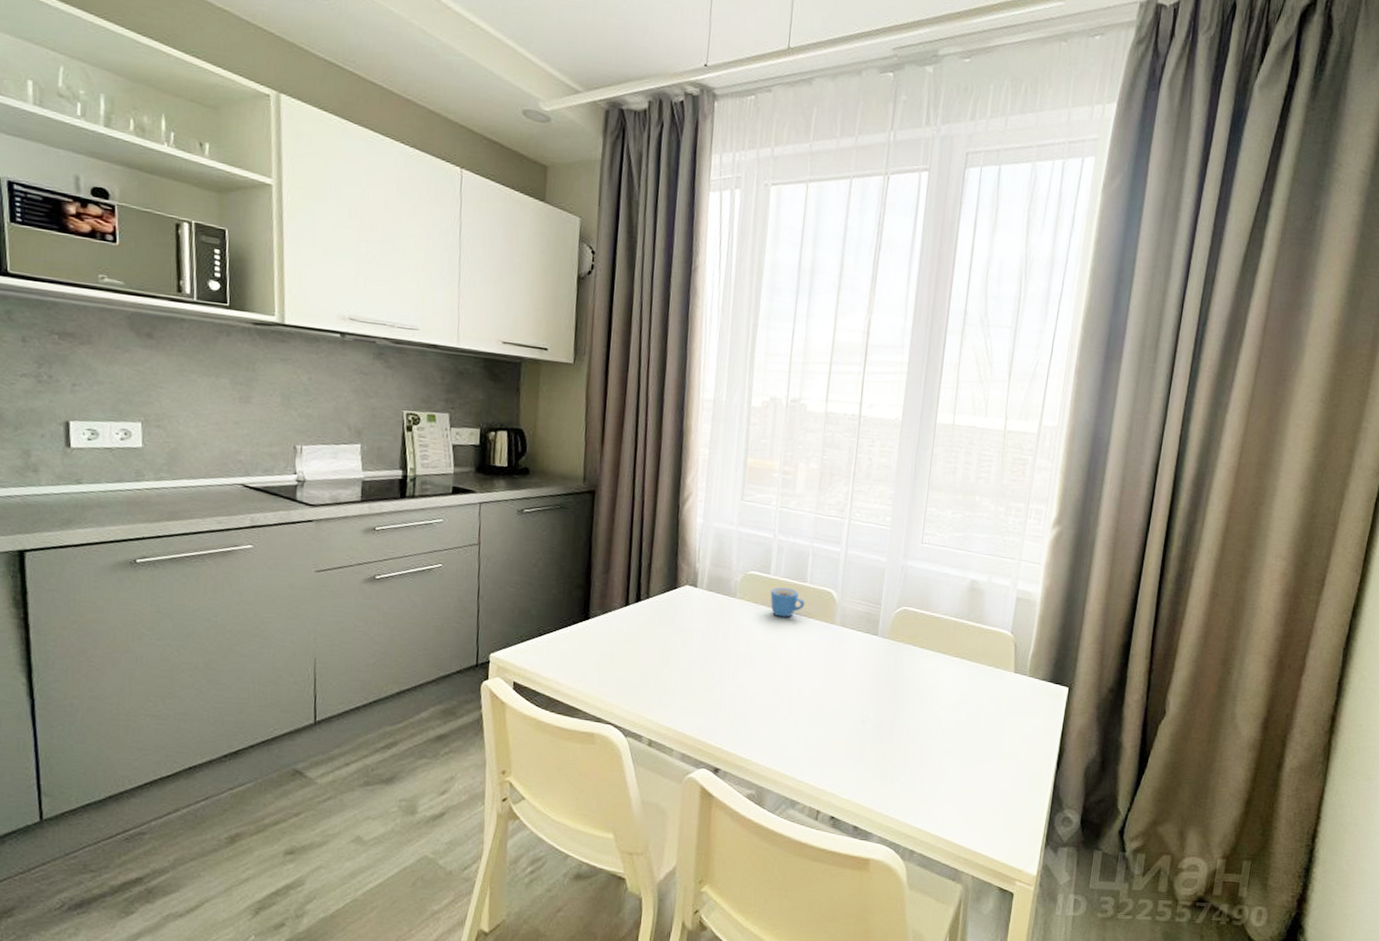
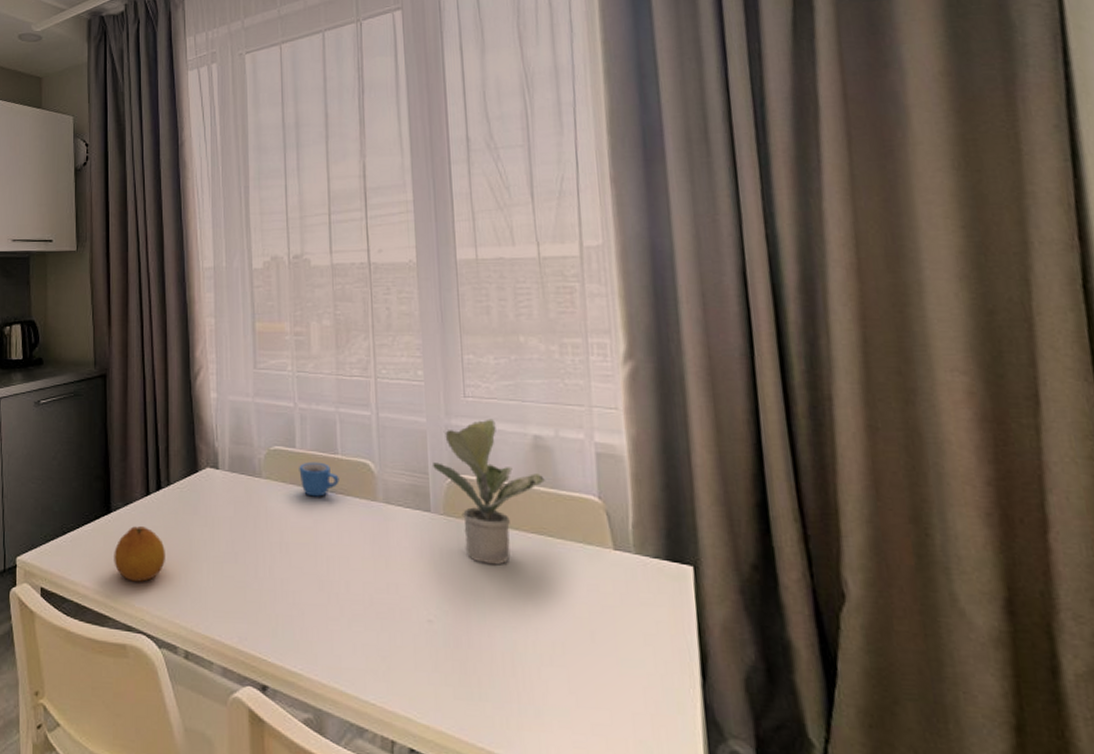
fruit: none [588,632,639,681] -> present [114,526,165,582]
potted plant: none [886,563,974,680] -> present [433,419,546,565]

